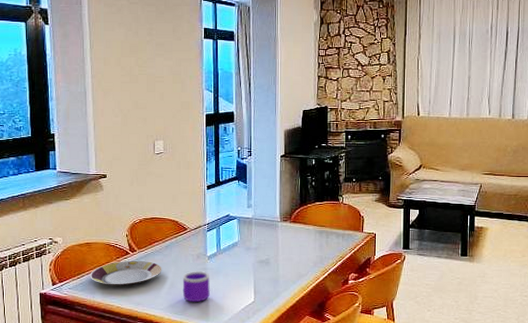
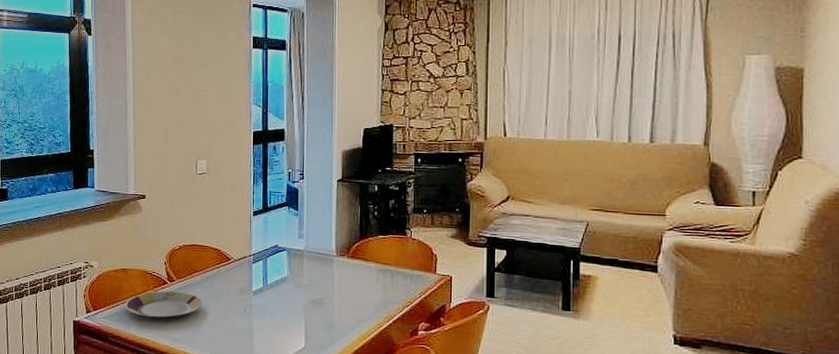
mug: present [182,270,211,303] -> none [224,307,256,344]

